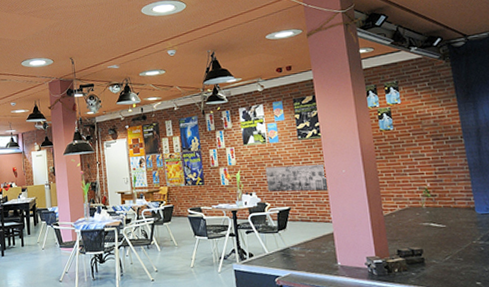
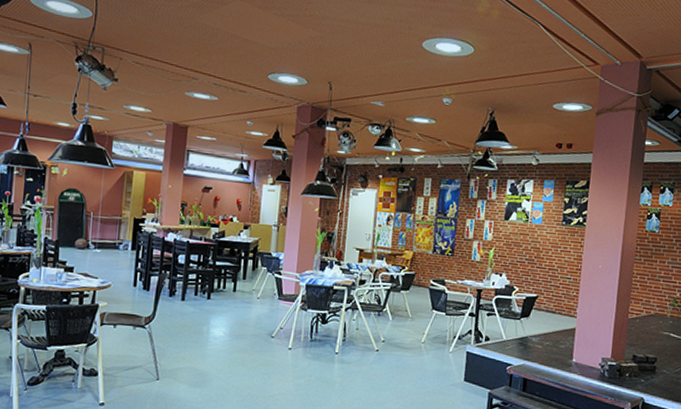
wall art: present [265,163,327,192] -> none [519,249,581,284]

